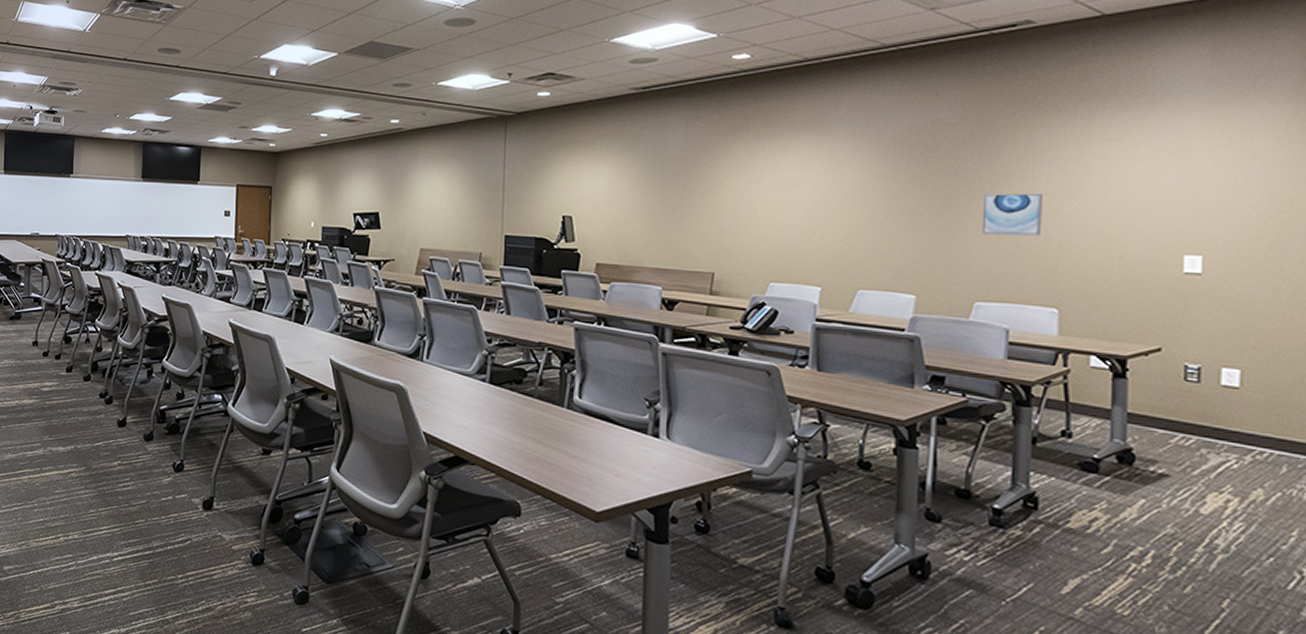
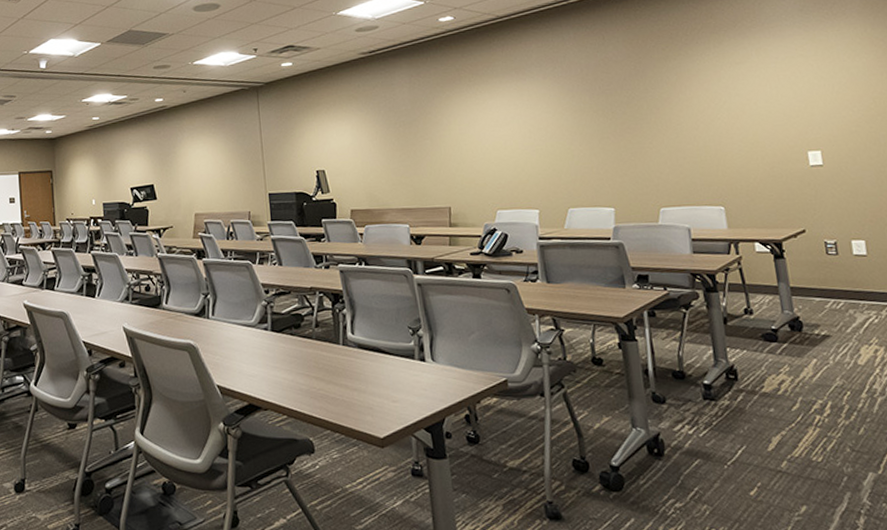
wall art: present [981,193,1042,236] -> none [652,111,701,151]

